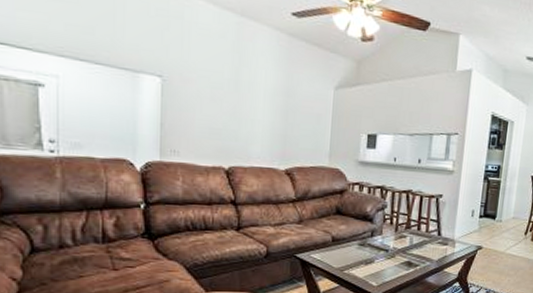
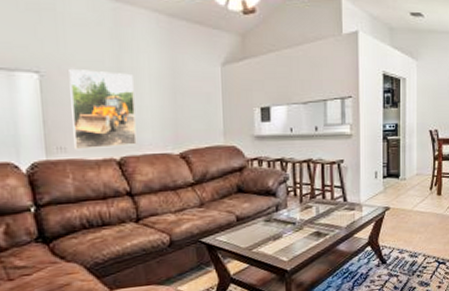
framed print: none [186,76,249,157] -> present [69,68,137,151]

